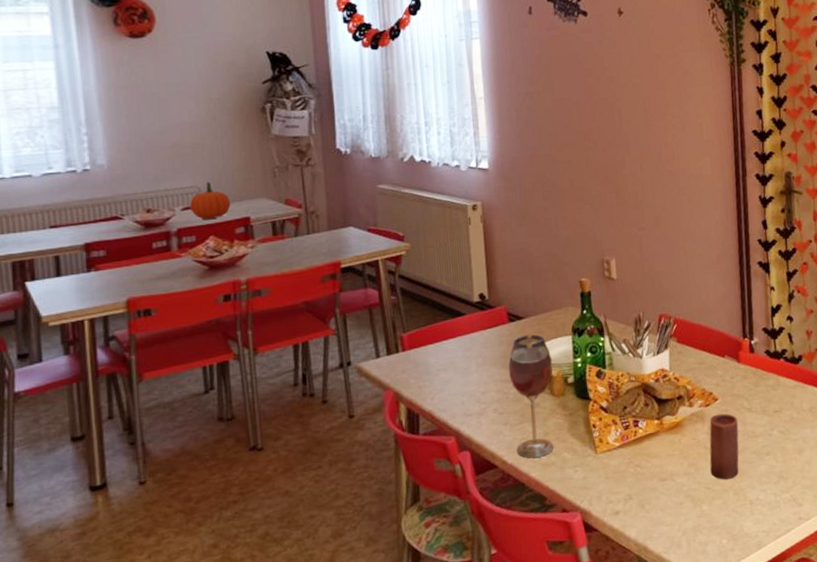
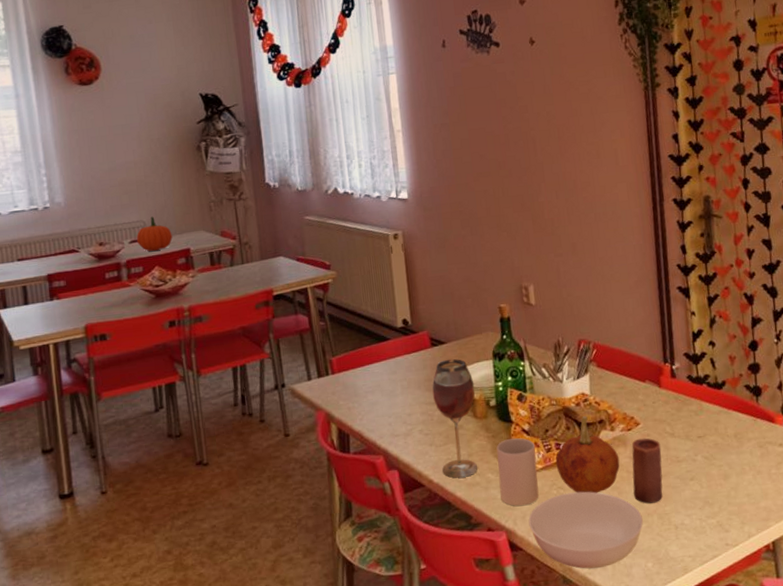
cup: none [573,415,616,486] -> present [496,437,539,507]
bowl: none [604,469,719,548] -> present [528,491,643,569]
decorative pumpkin: none [633,392,698,471] -> present [555,416,620,494]

